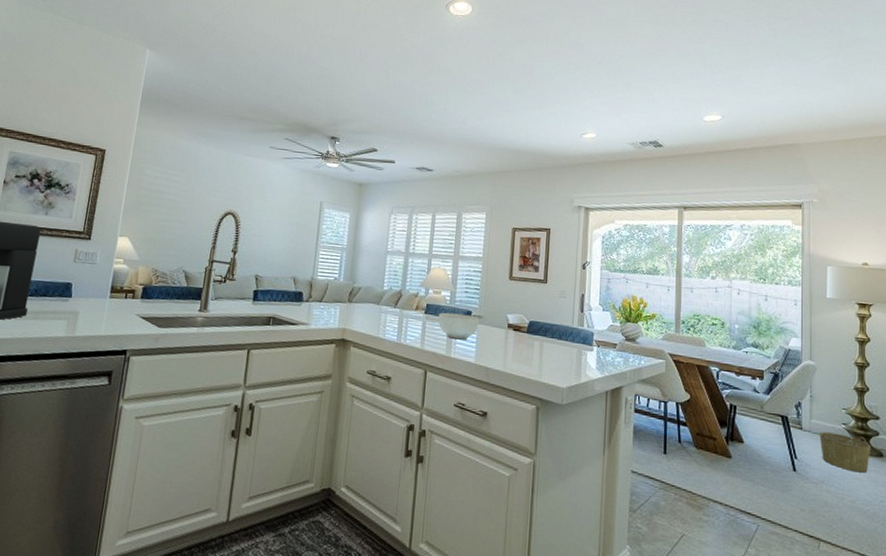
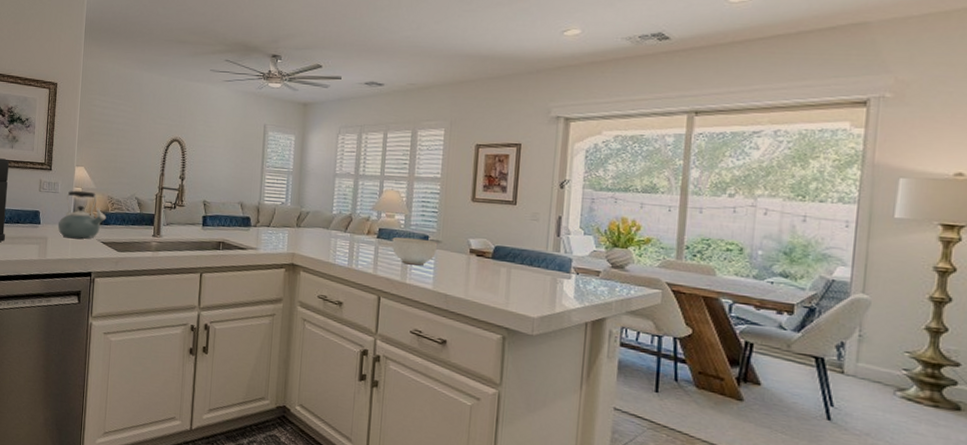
kettle: none [91,261,149,314] -> present [57,190,106,239]
basket: present [819,432,871,473] -> none [867,377,944,428]

